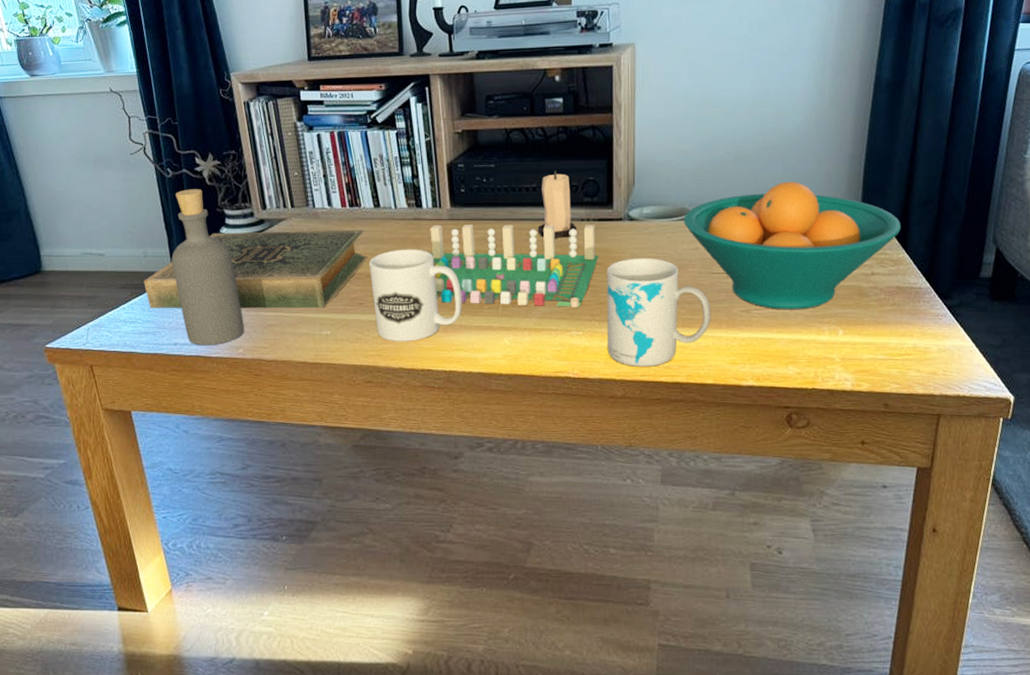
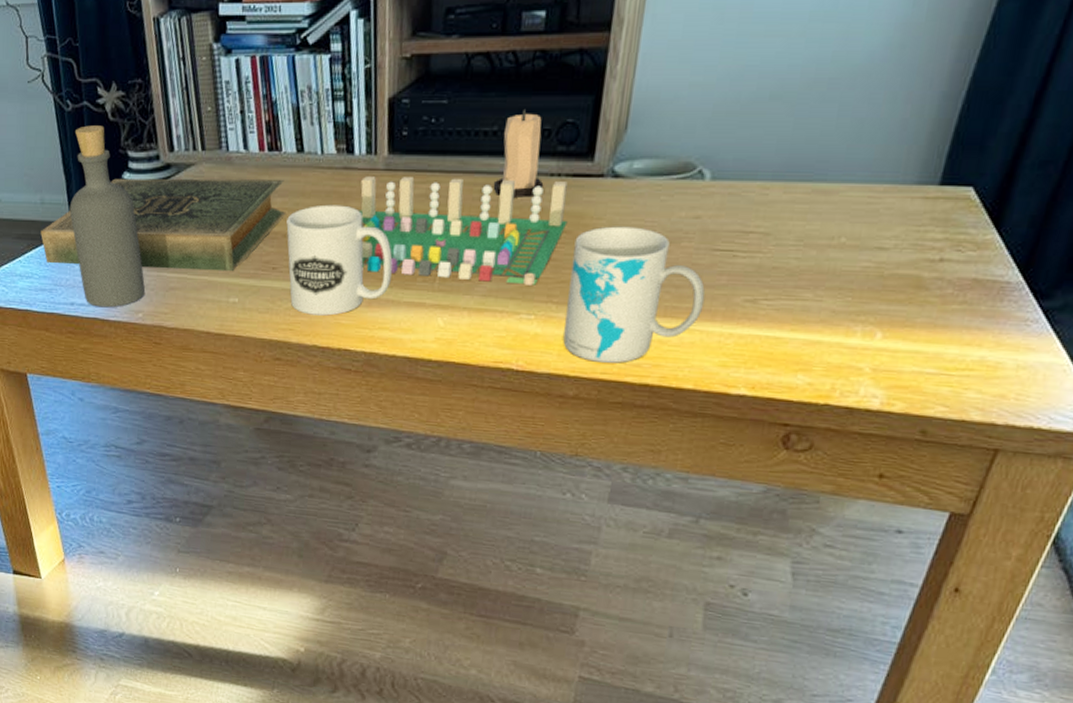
fruit bowl: present [683,181,902,310] -> none [686,129,1000,304]

